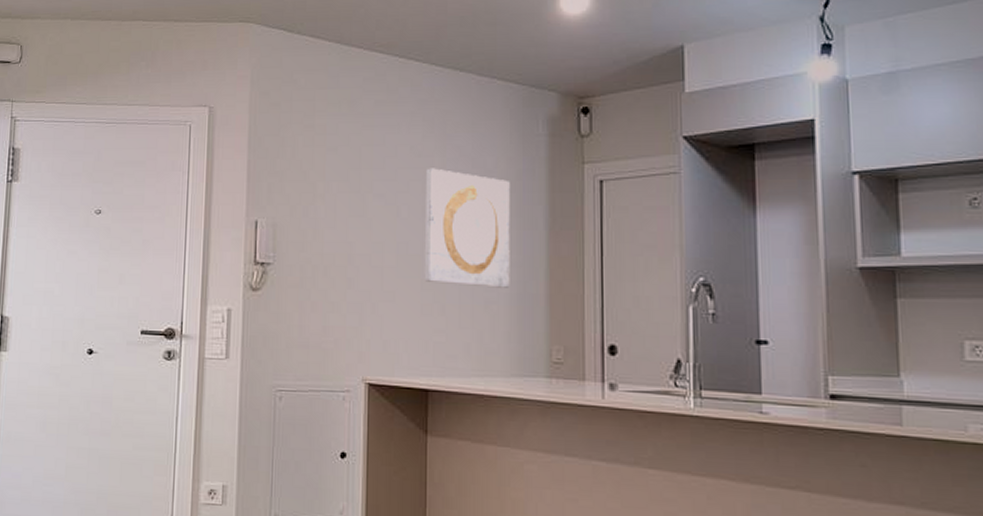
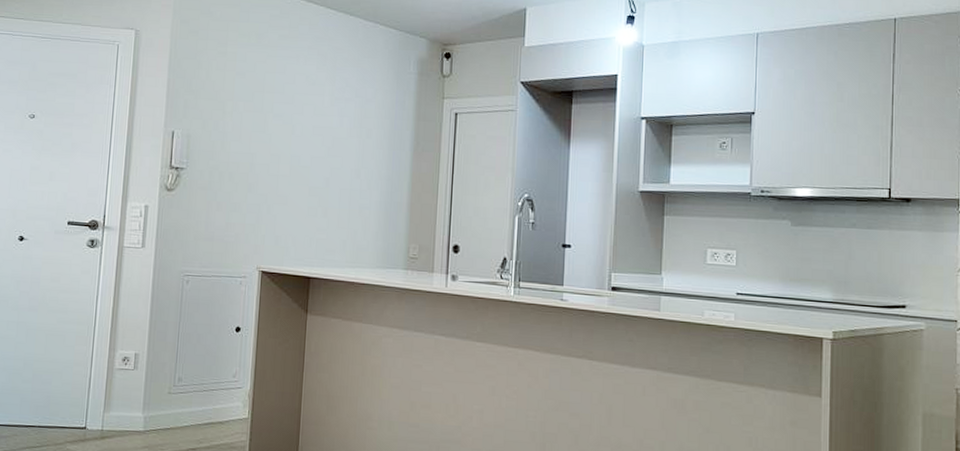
wall art: present [424,168,510,288] -> none [311,95,385,197]

